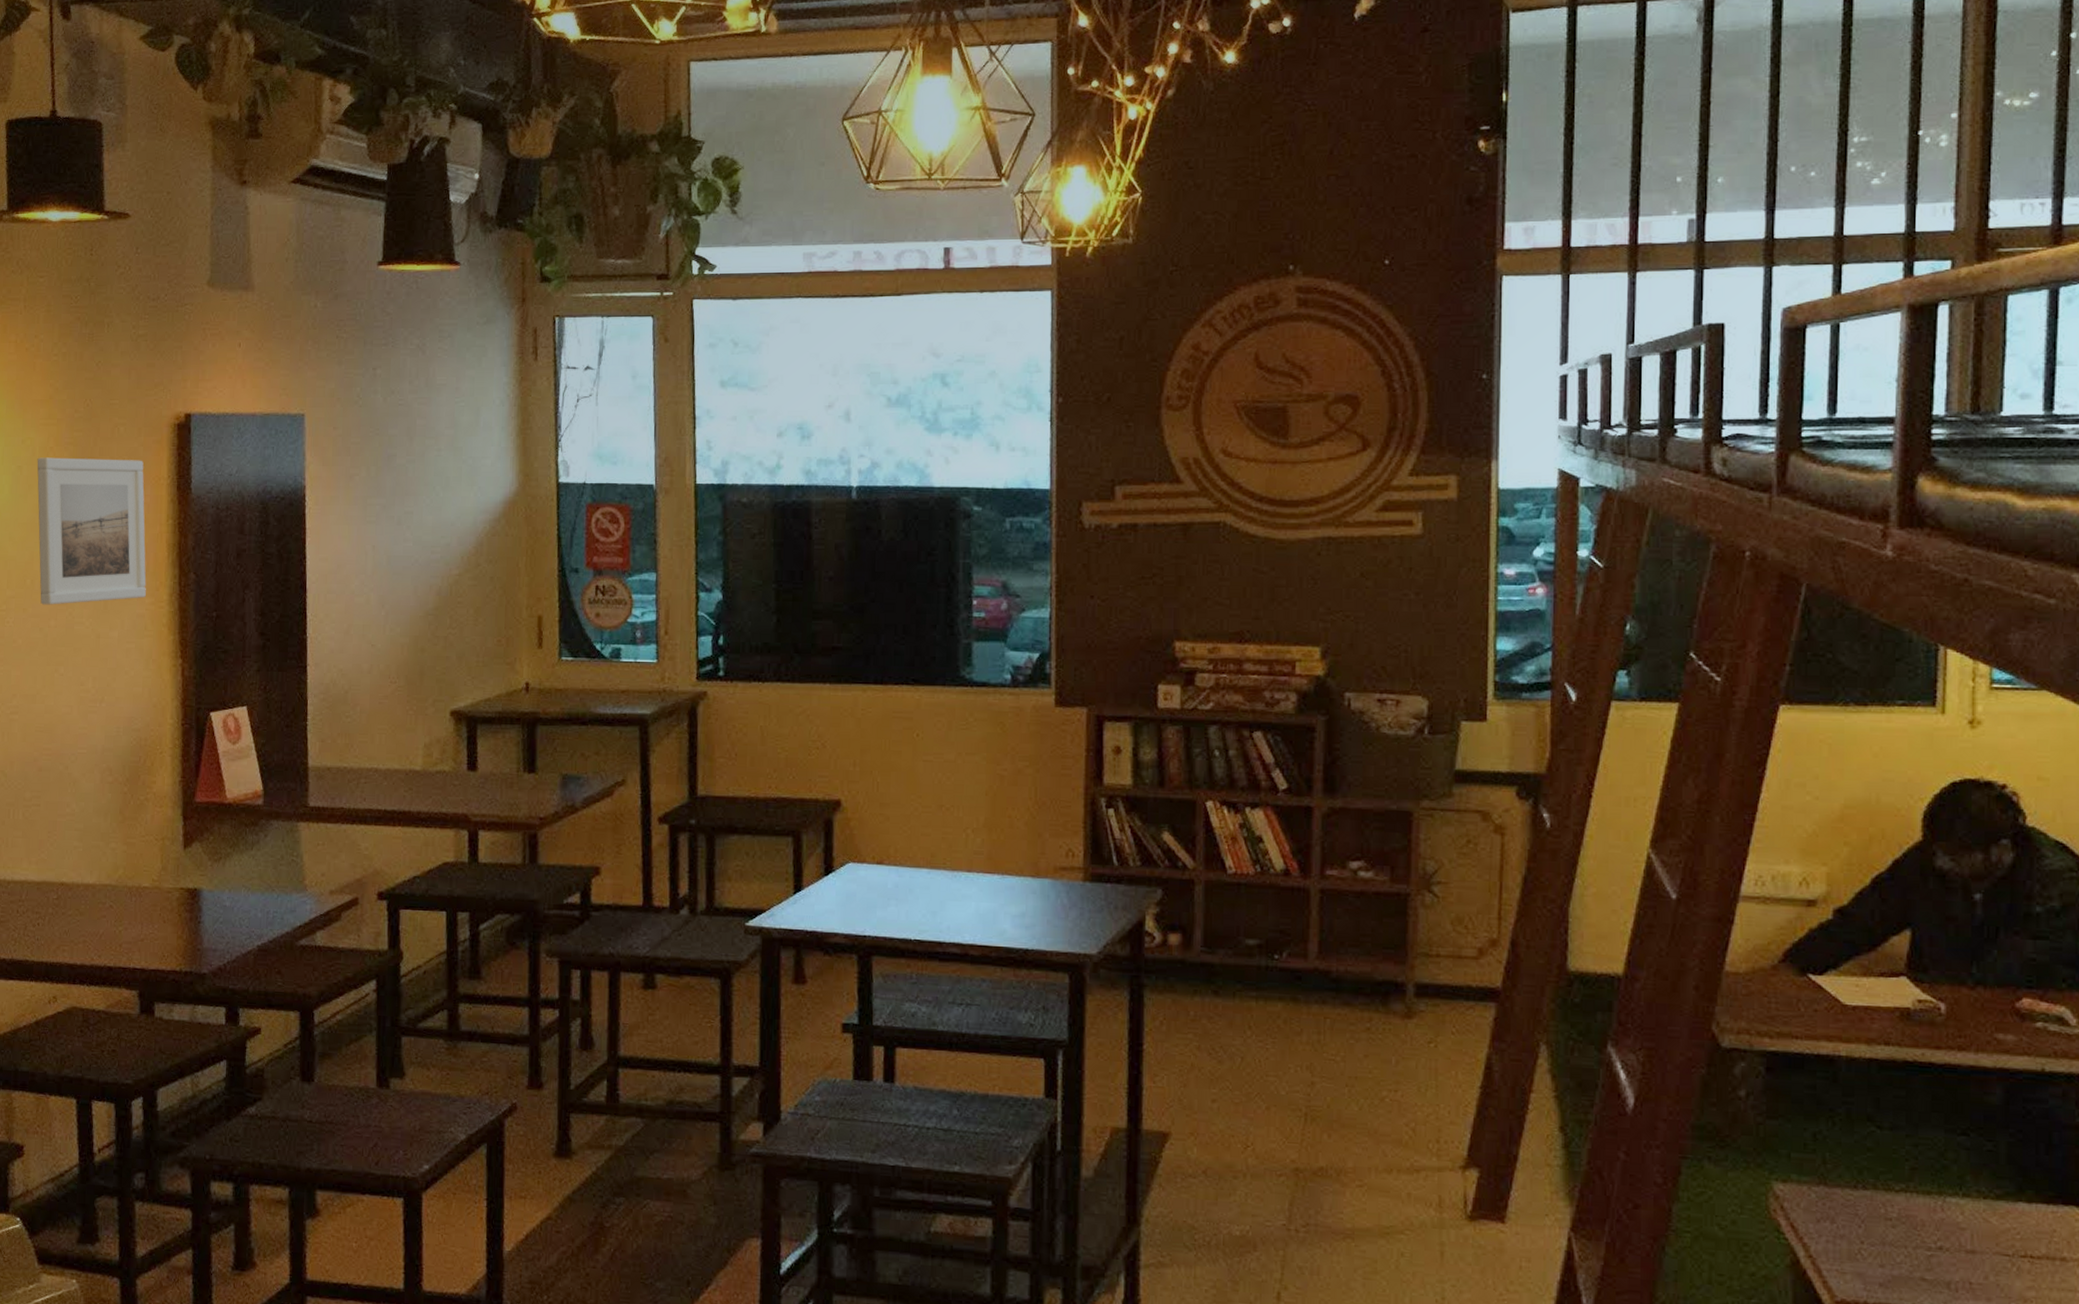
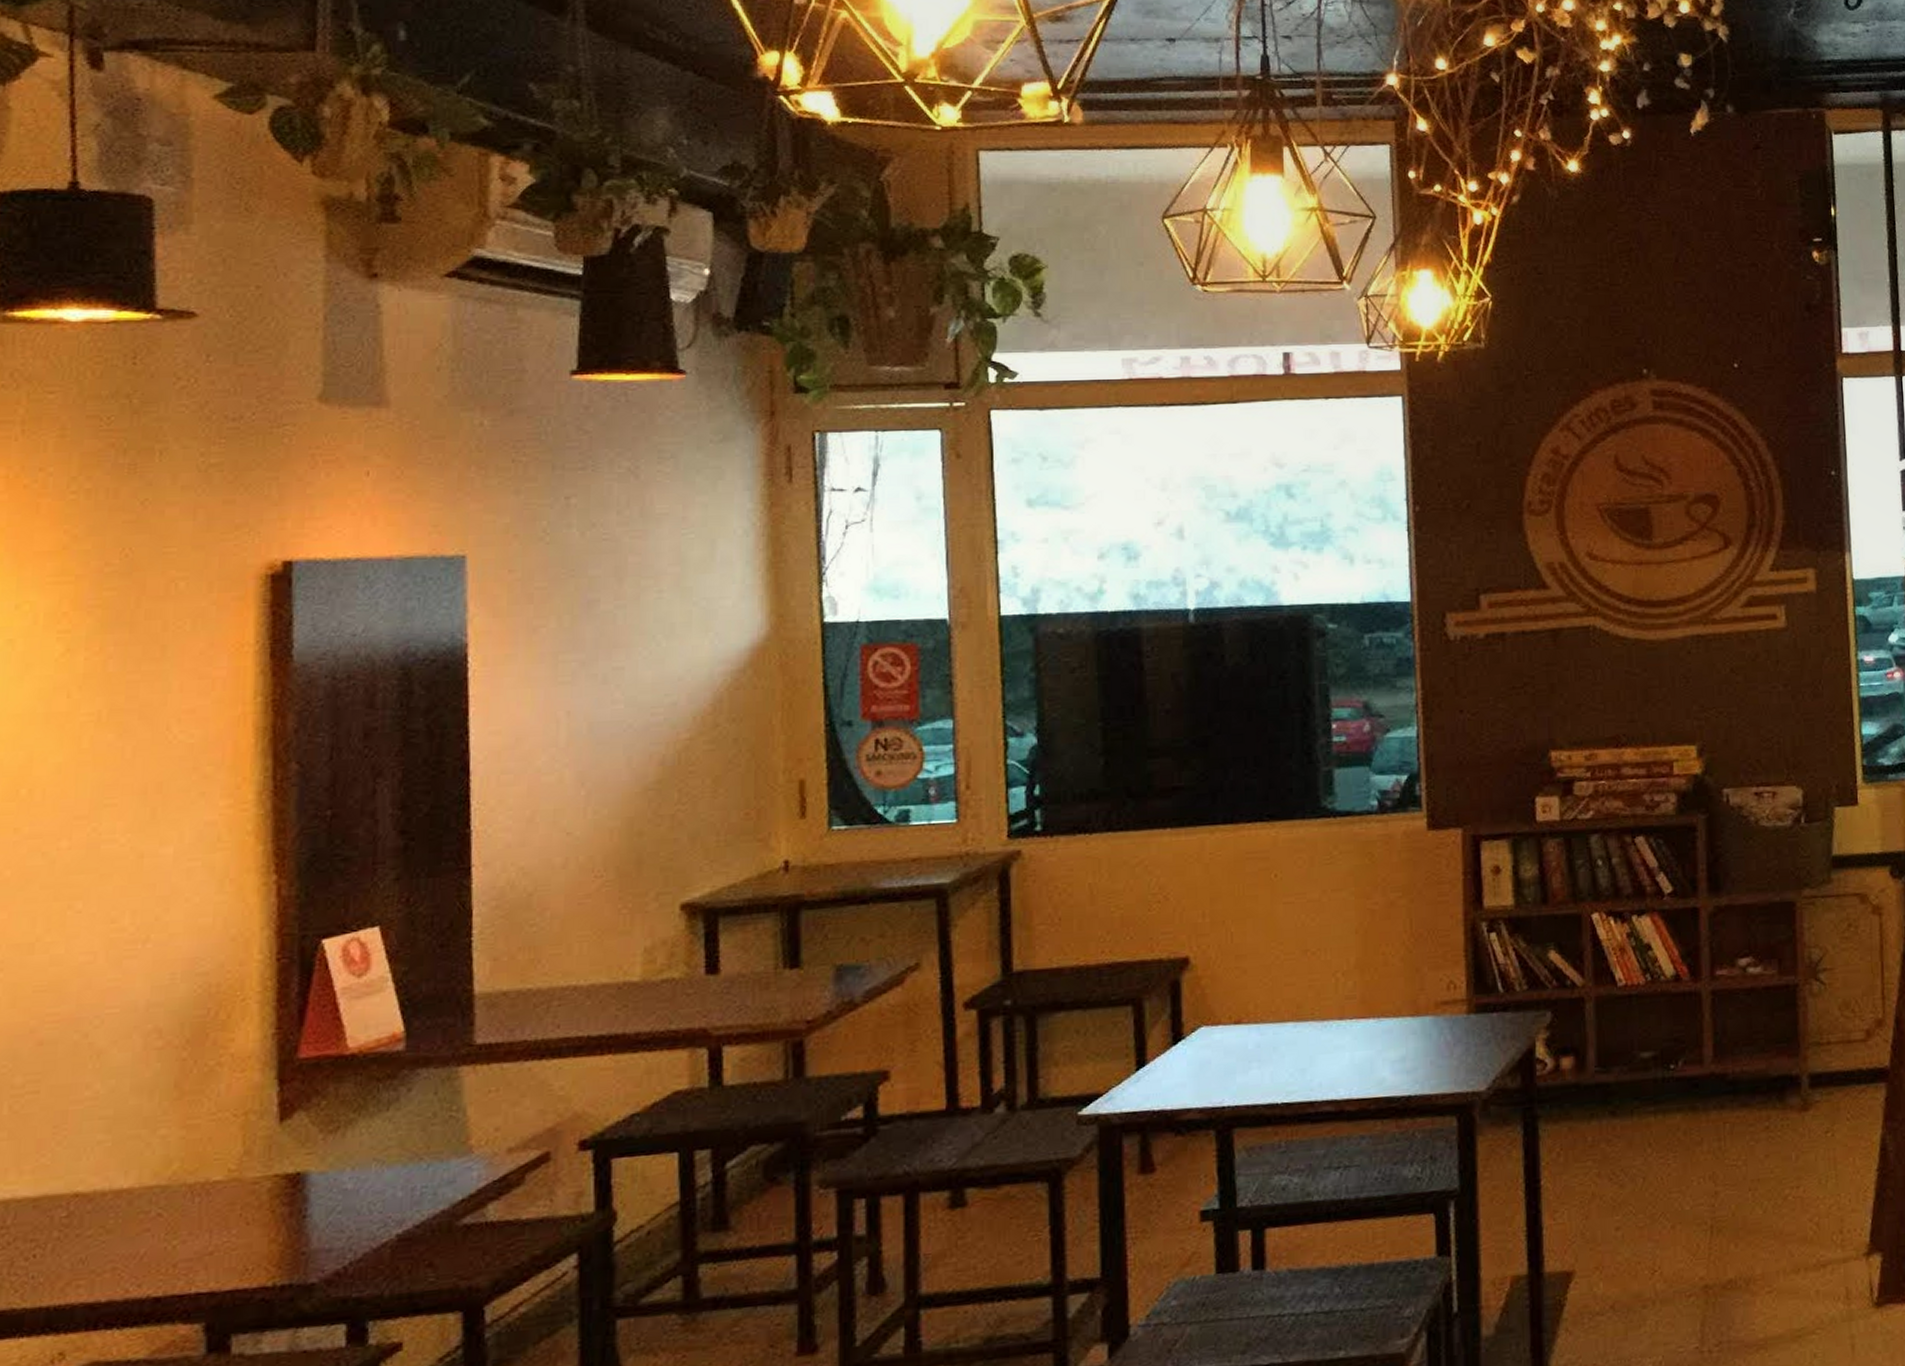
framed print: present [37,457,146,605] -> none [40,622,221,821]

